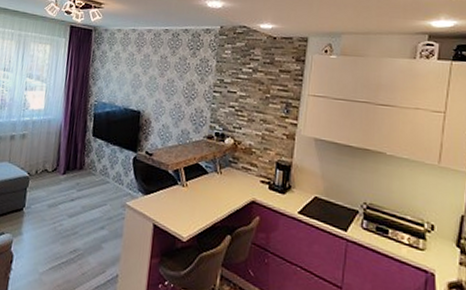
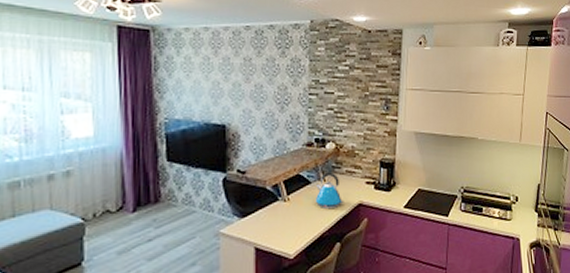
kettle: none [210,165,238,202] -> present [315,172,344,210]

